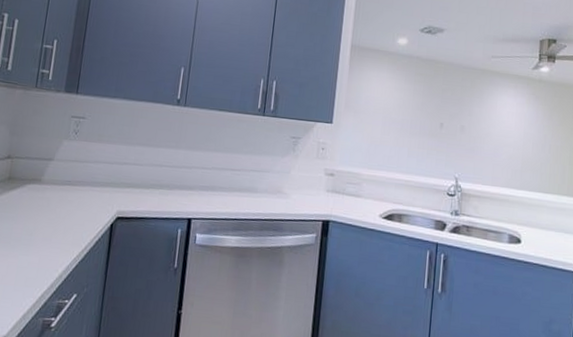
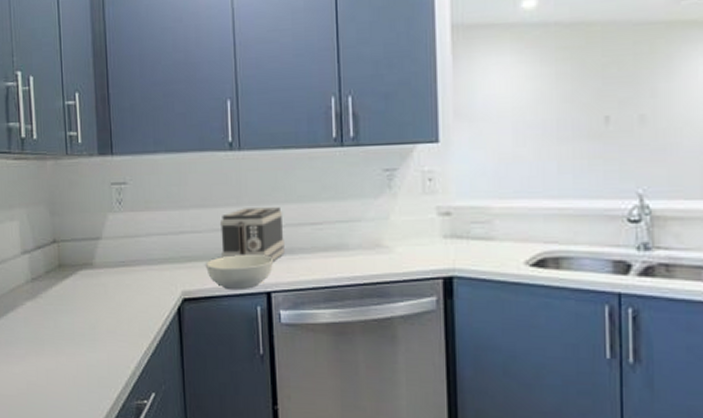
bowl: none [140,186,198,216] -> present [205,253,274,291]
toaster: none [156,151,212,195] -> present [219,207,285,261]

